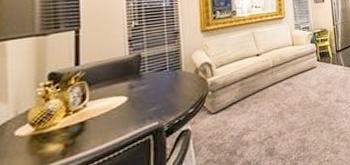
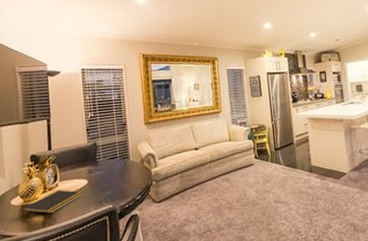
notepad: none [30,110,121,150] -> present [21,189,84,218]

